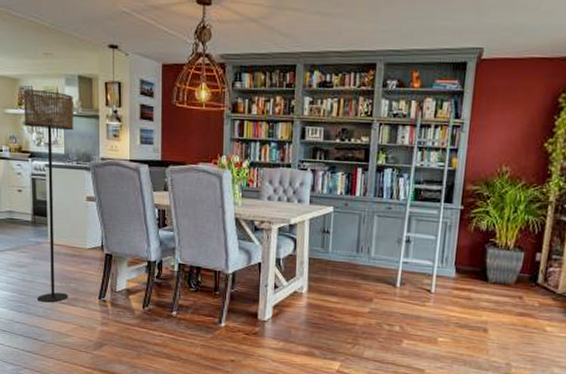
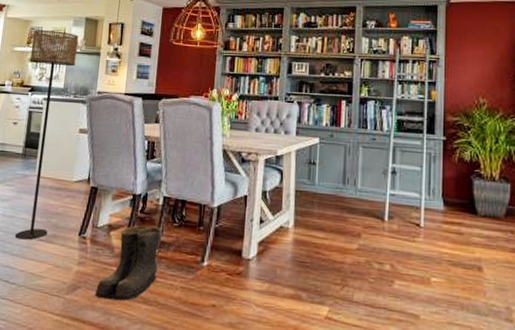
boots: none [120,290,179,356] -> present [94,225,162,301]

